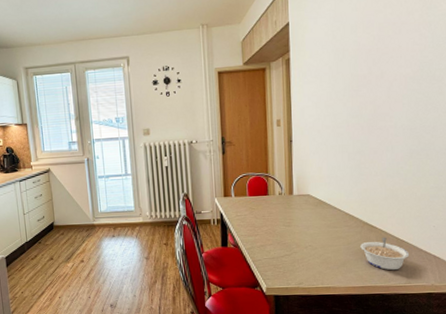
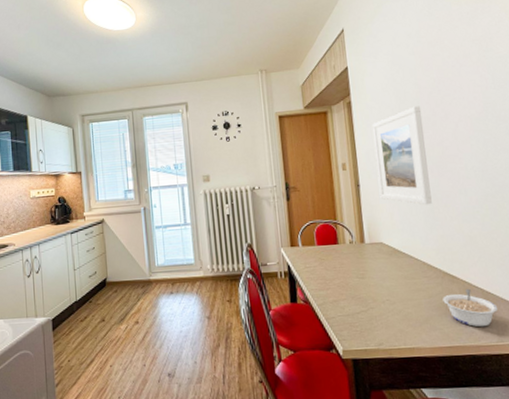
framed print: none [308,64,359,161] -> present [372,106,432,205]

